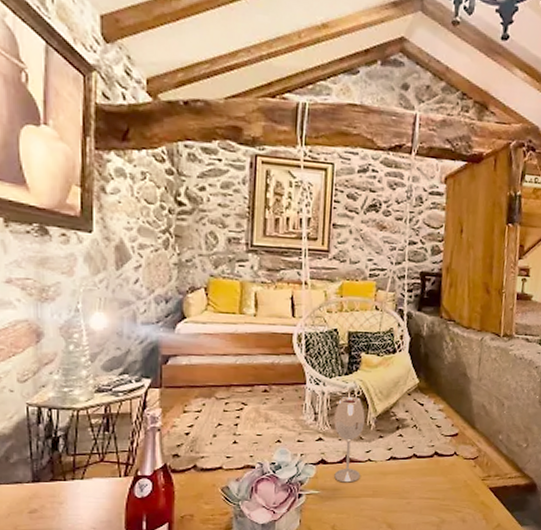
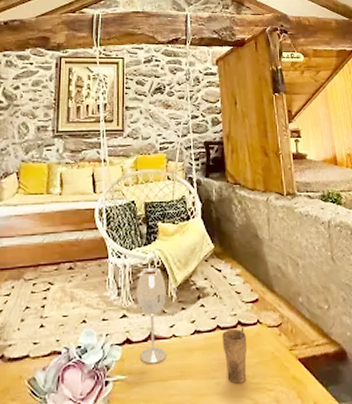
cup: none [417,457,442,504] -> present [222,328,248,384]

